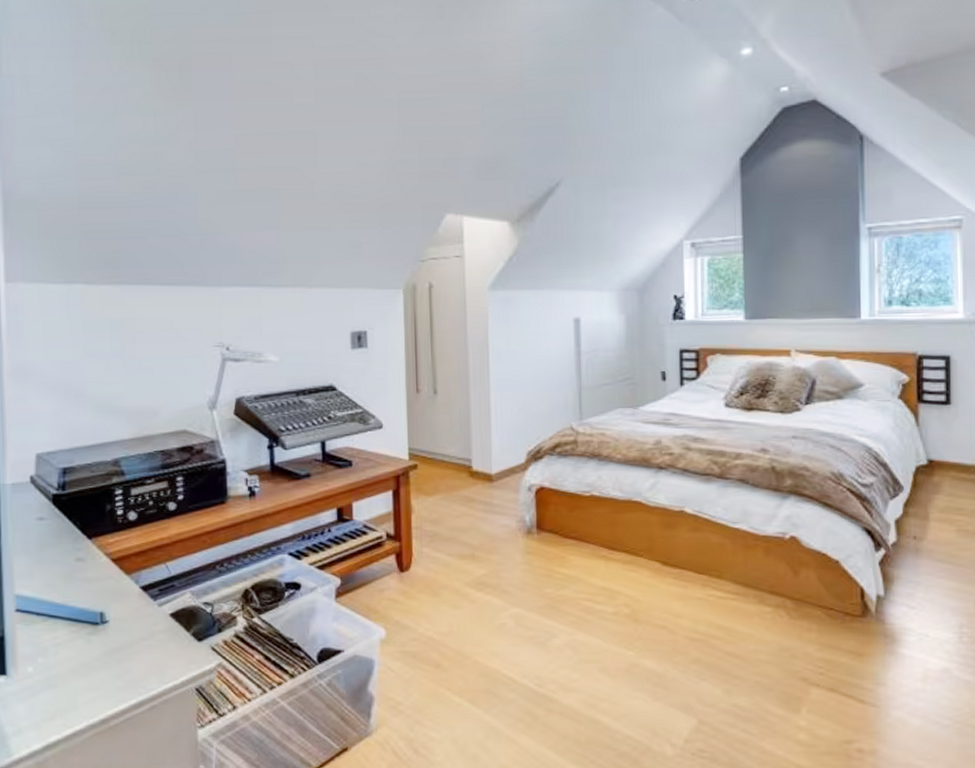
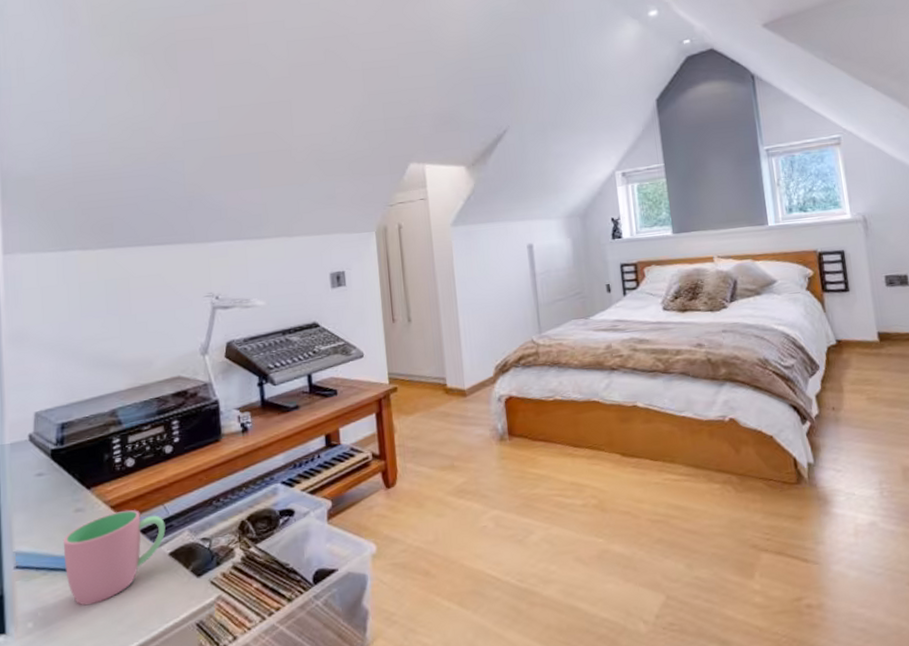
cup: none [63,564,167,657] -> present [63,509,166,606]

